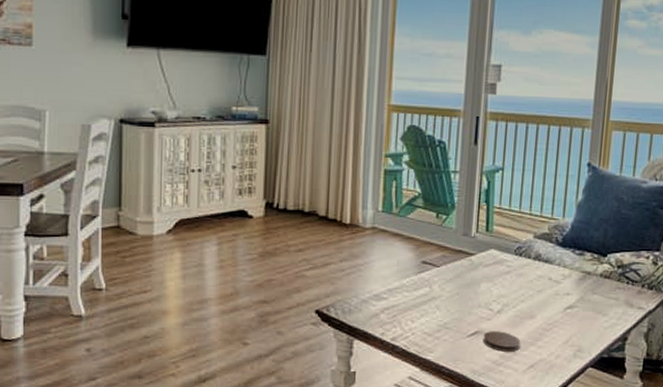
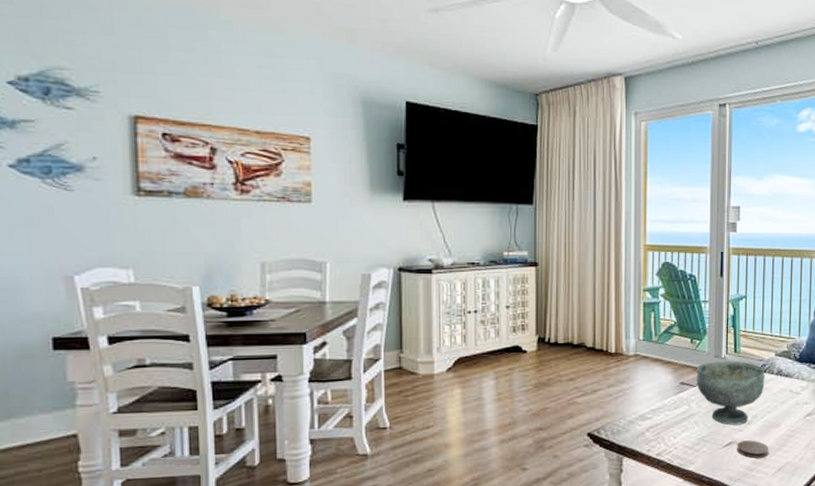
decorative bowl: none [440,240,521,313] -> present [696,361,765,425]

